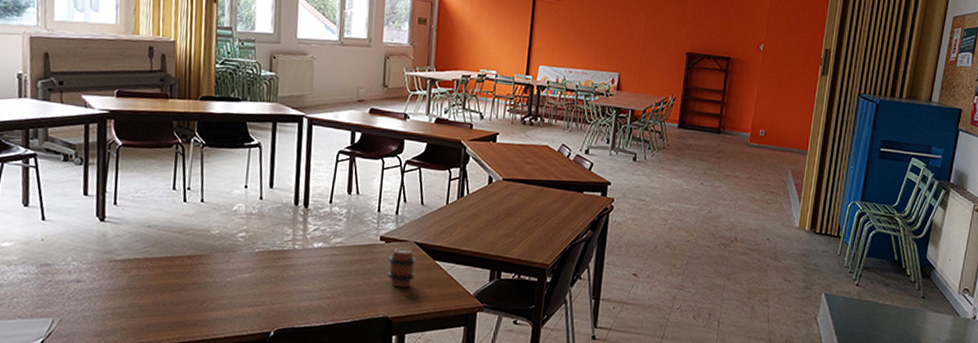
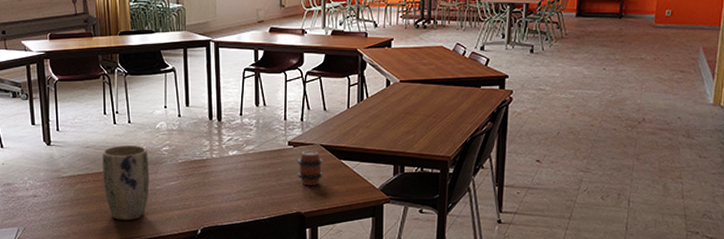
plant pot: none [163,227,221,317] -> present [102,145,150,221]

